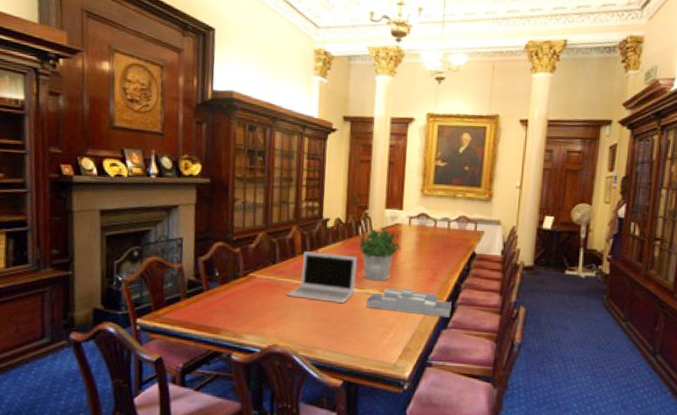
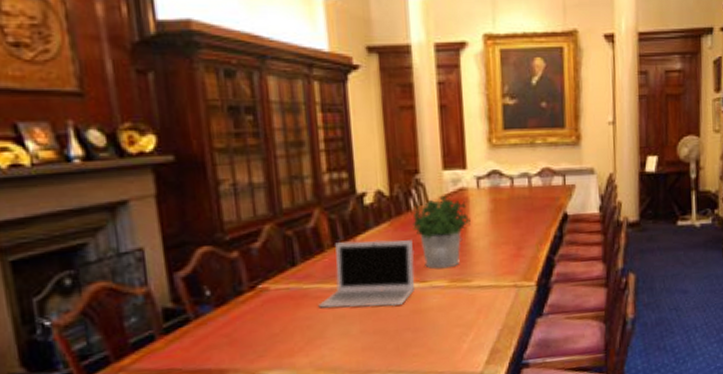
desk organizer: present [366,288,452,318] -> none [433,272,545,307]

